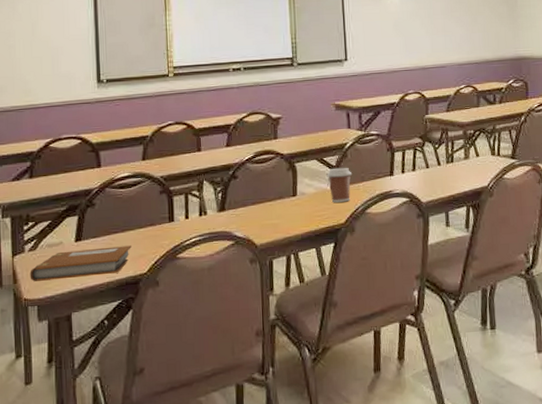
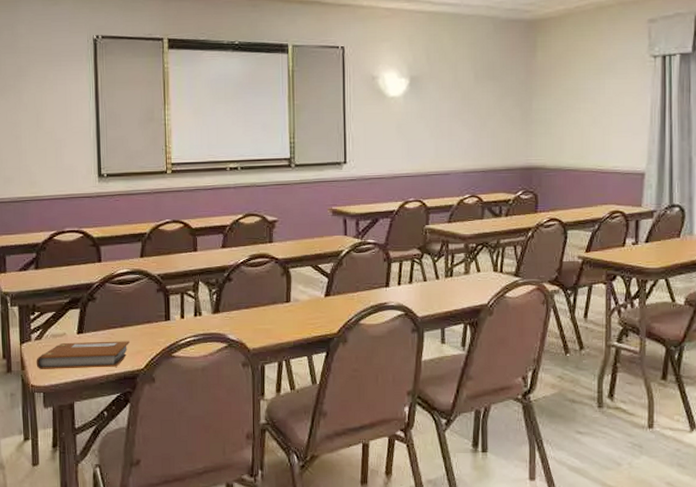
coffee cup: present [326,167,353,203] -> none [321,275,347,311]

